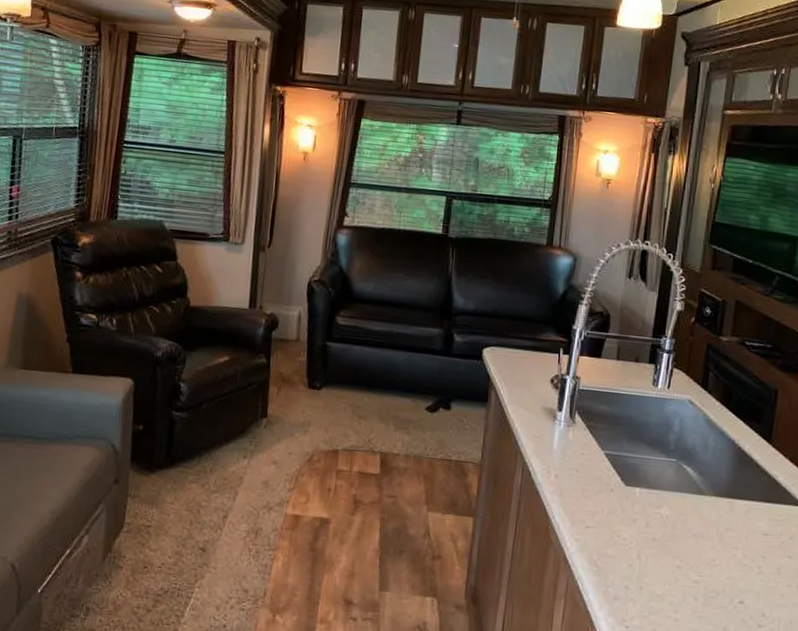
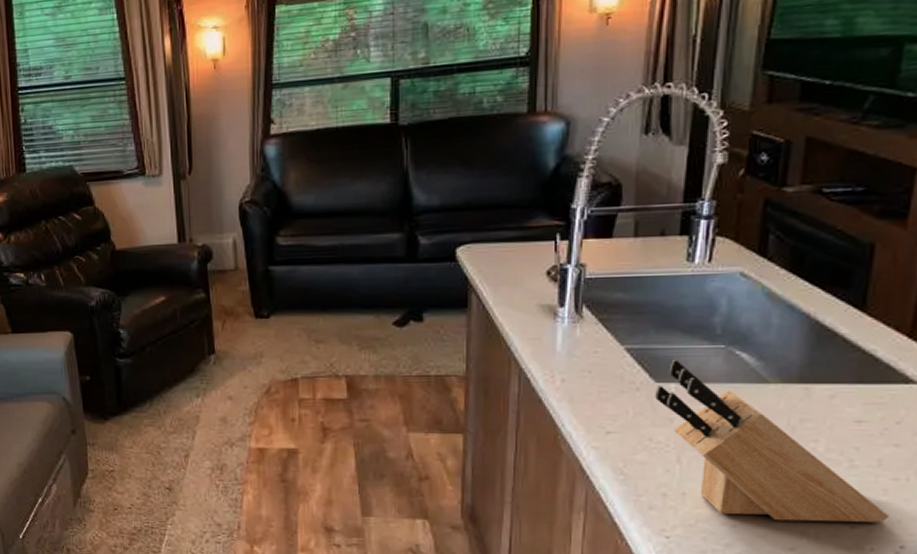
knife block: none [624,466,785,623] -> present [655,358,890,523]

